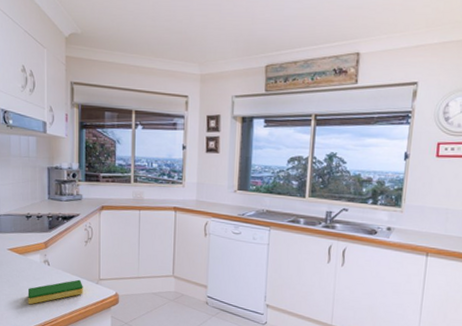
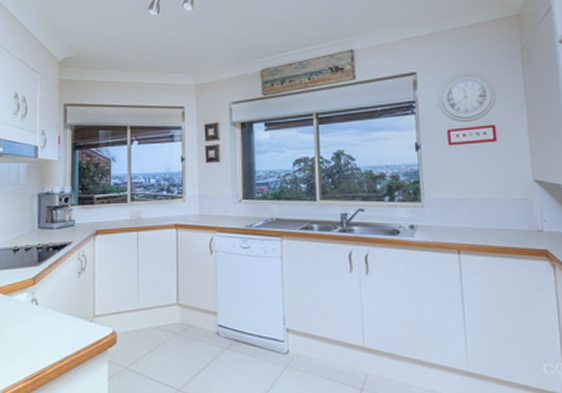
dish sponge: present [27,279,83,305] -> none [11,318,76,355]

